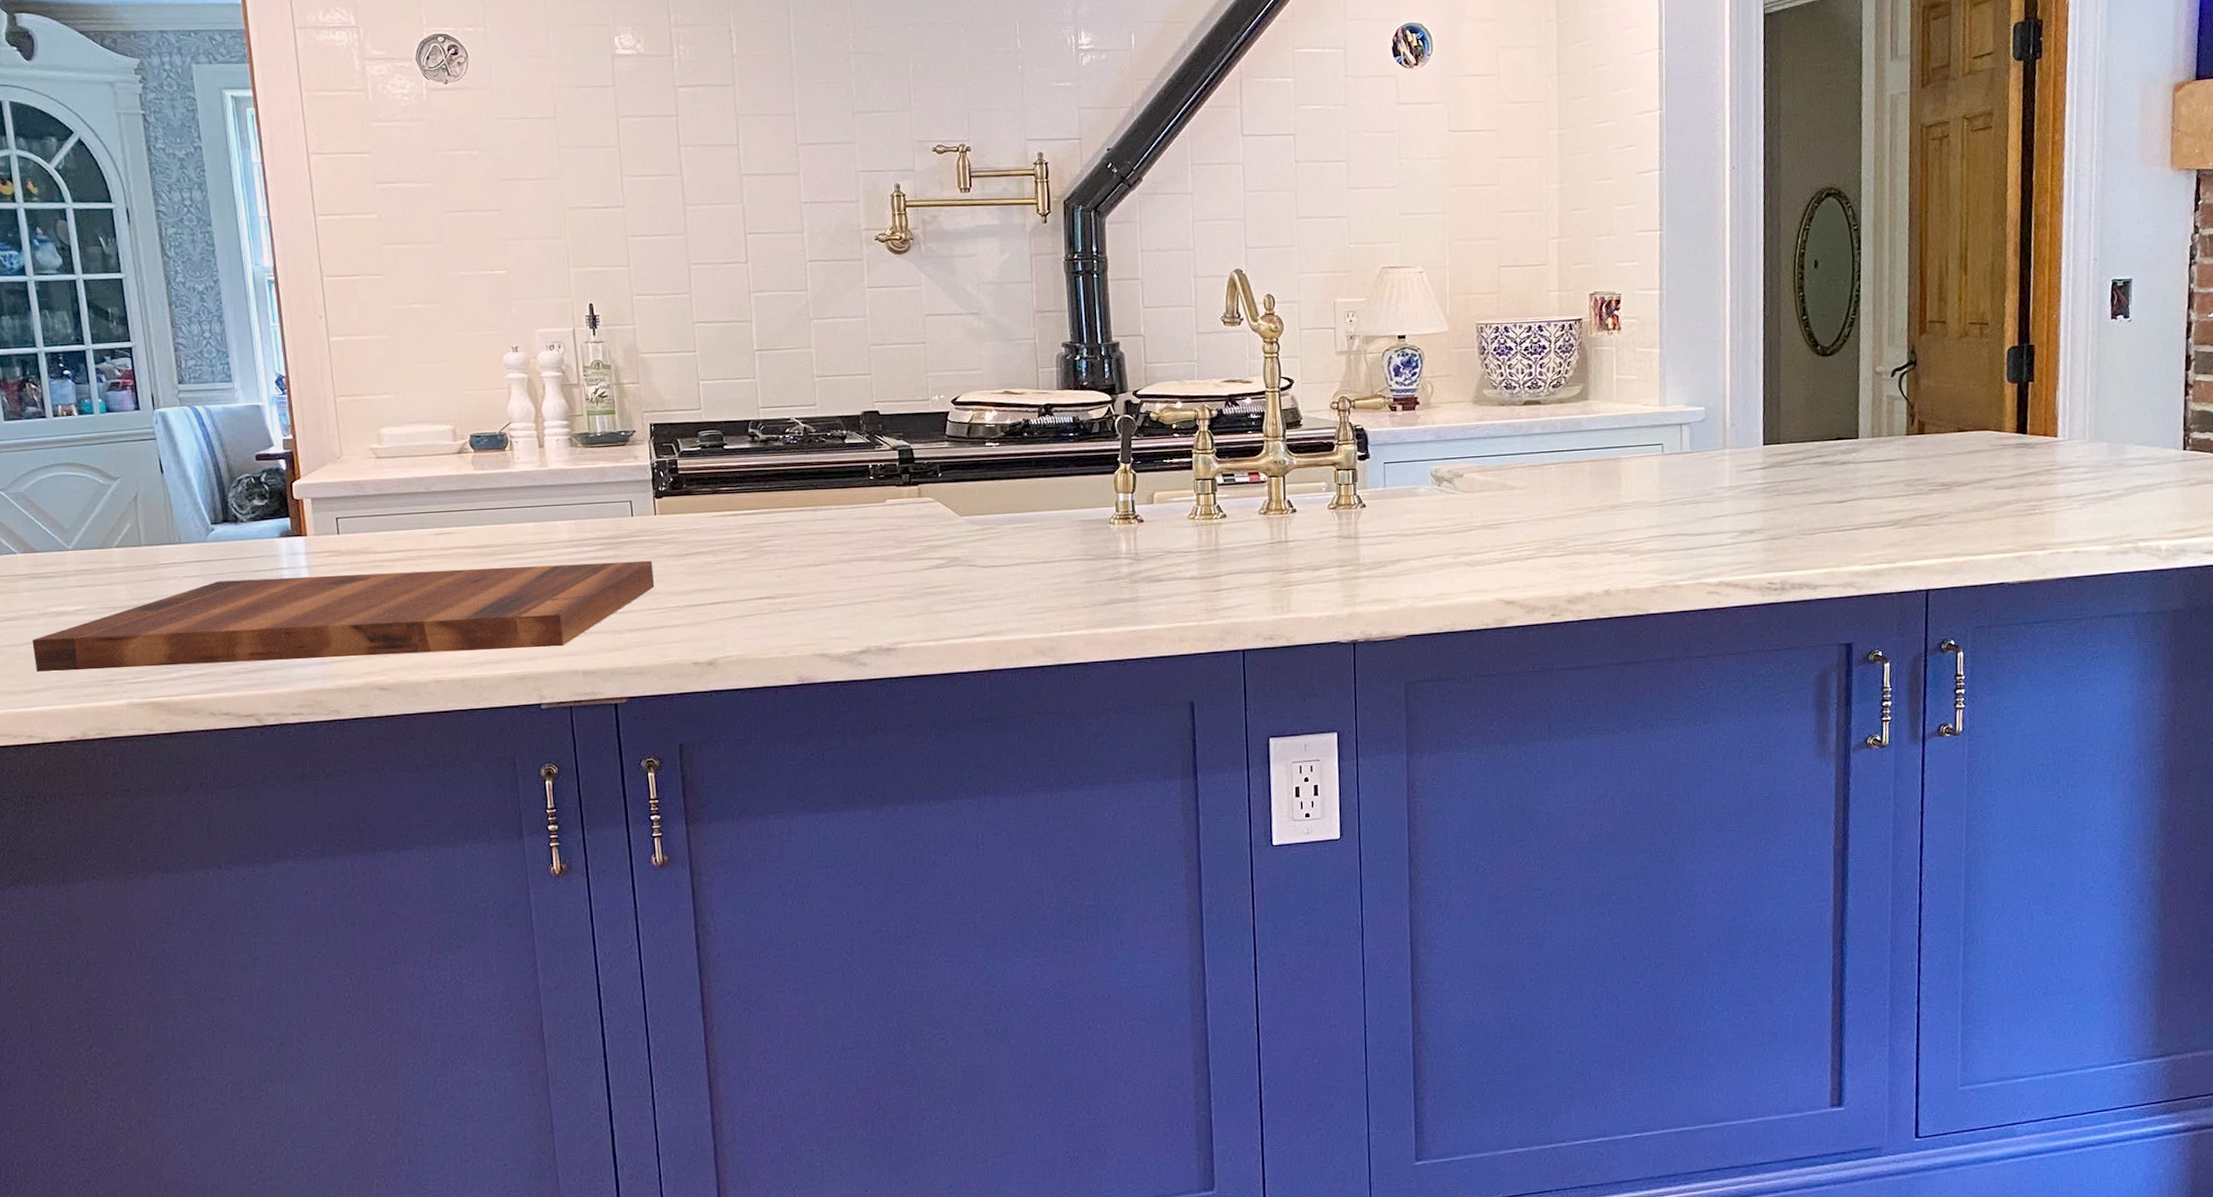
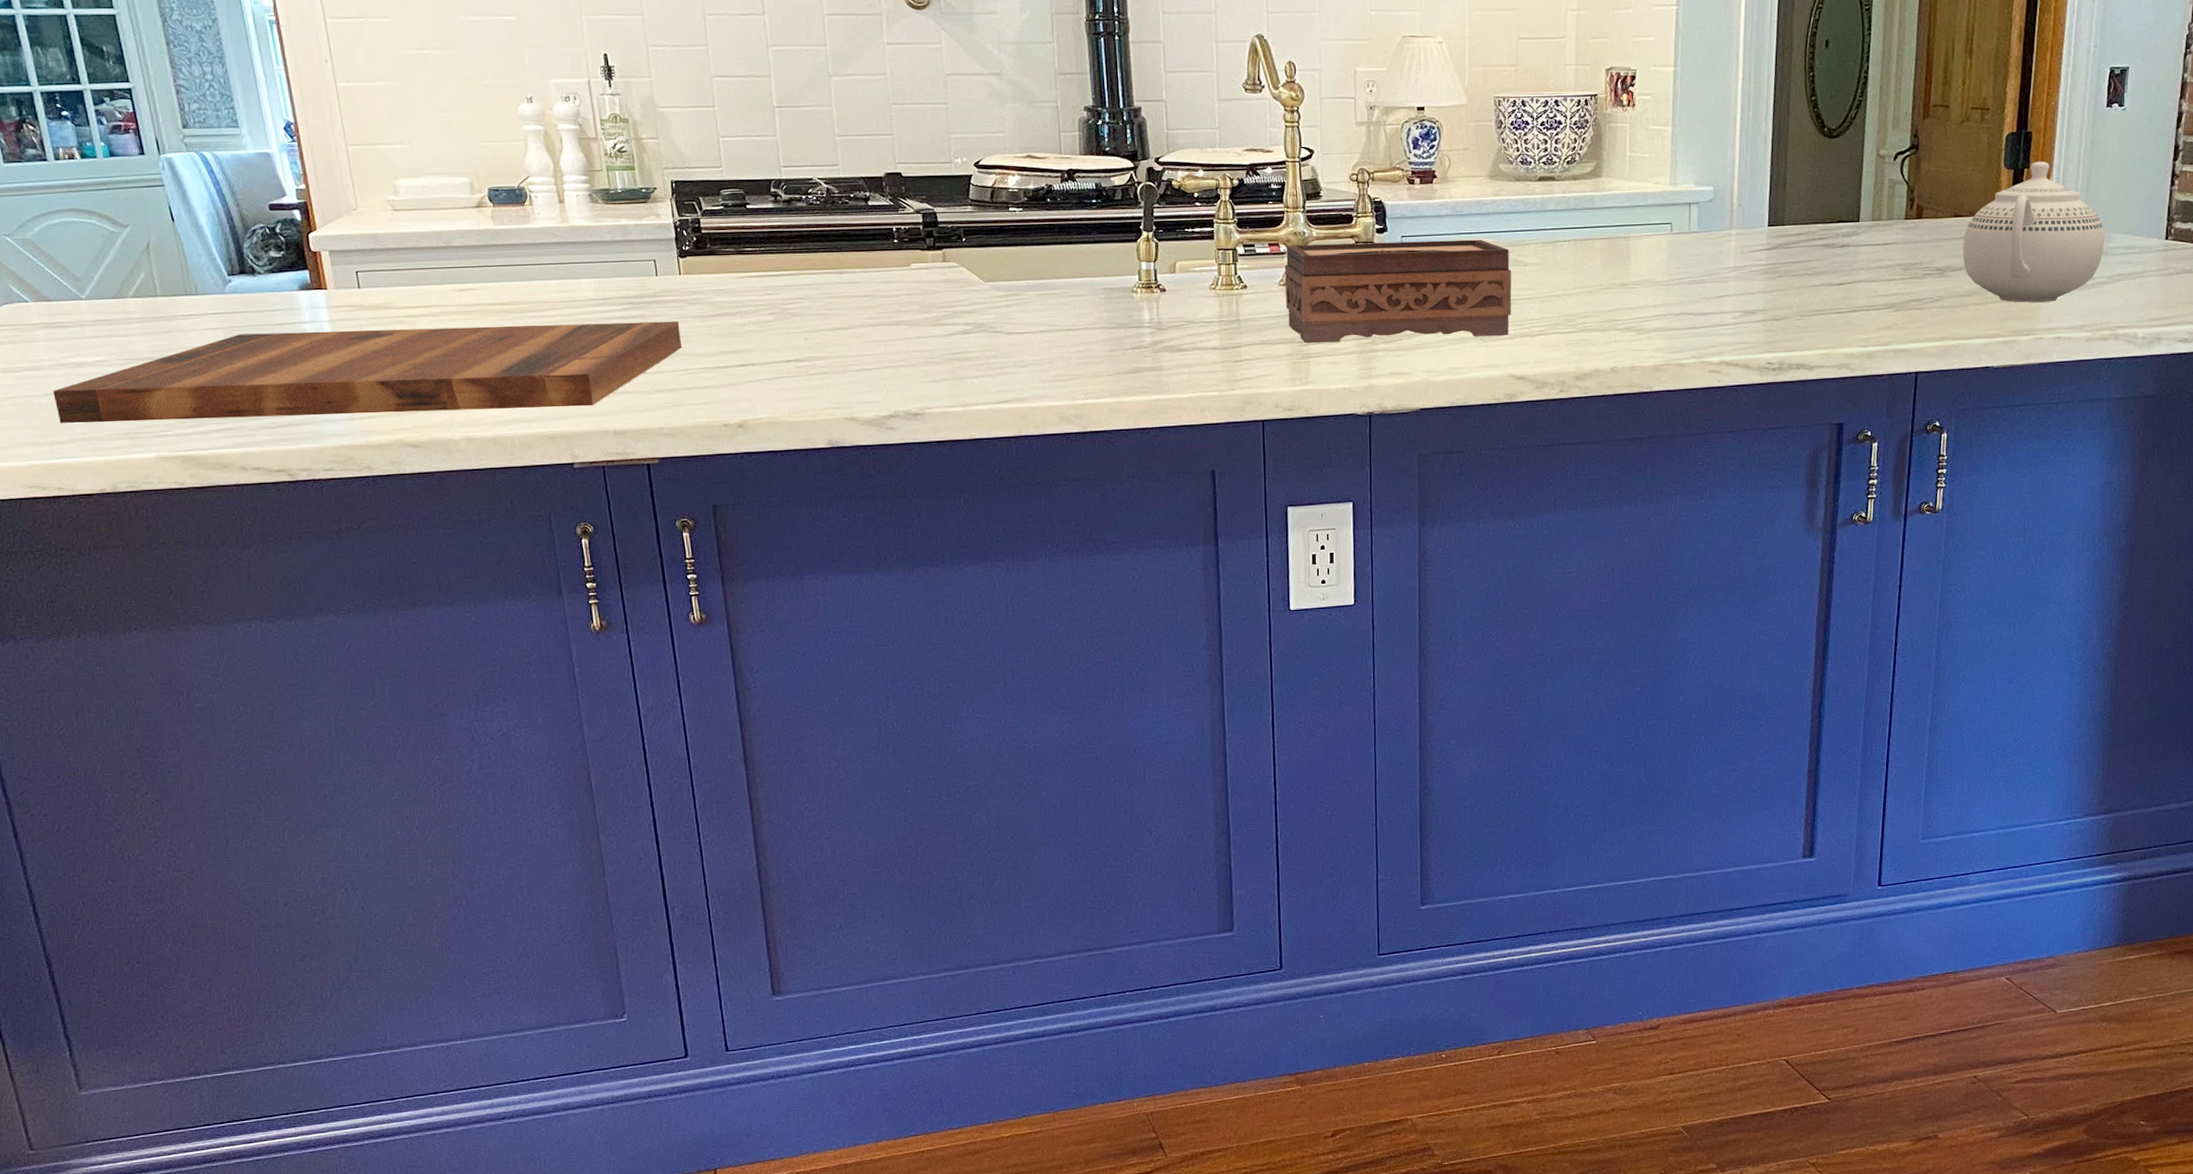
tissue box: none [1264,464,1499,571] -> present [1284,239,1512,343]
teapot: none [1968,374,2119,517] -> present [1963,161,2105,303]

